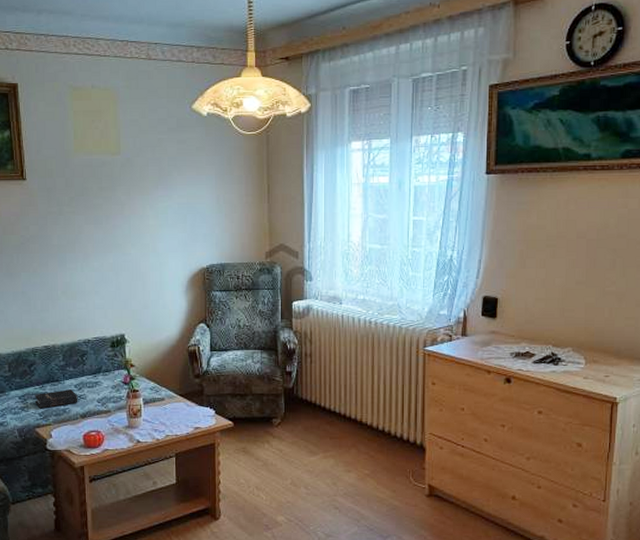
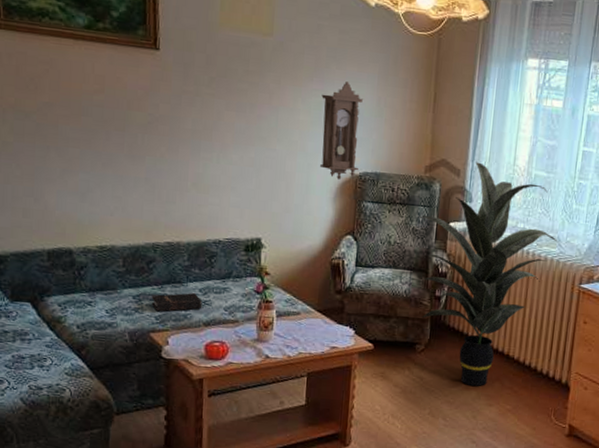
pendulum clock: none [167,185,205,274] -> present [320,82,364,180]
indoor plant: none [262,243,400,454] -> present [416,162,559,386]

